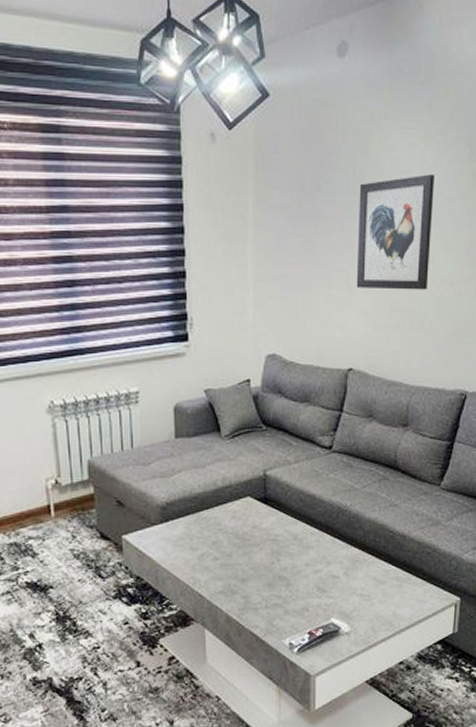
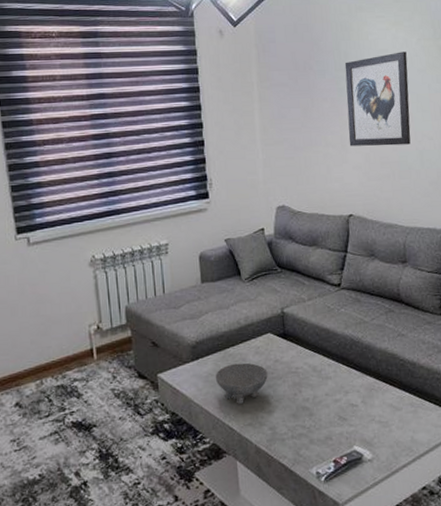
bowl: none [185,527,244,572] -> present [215,363,268,405]

